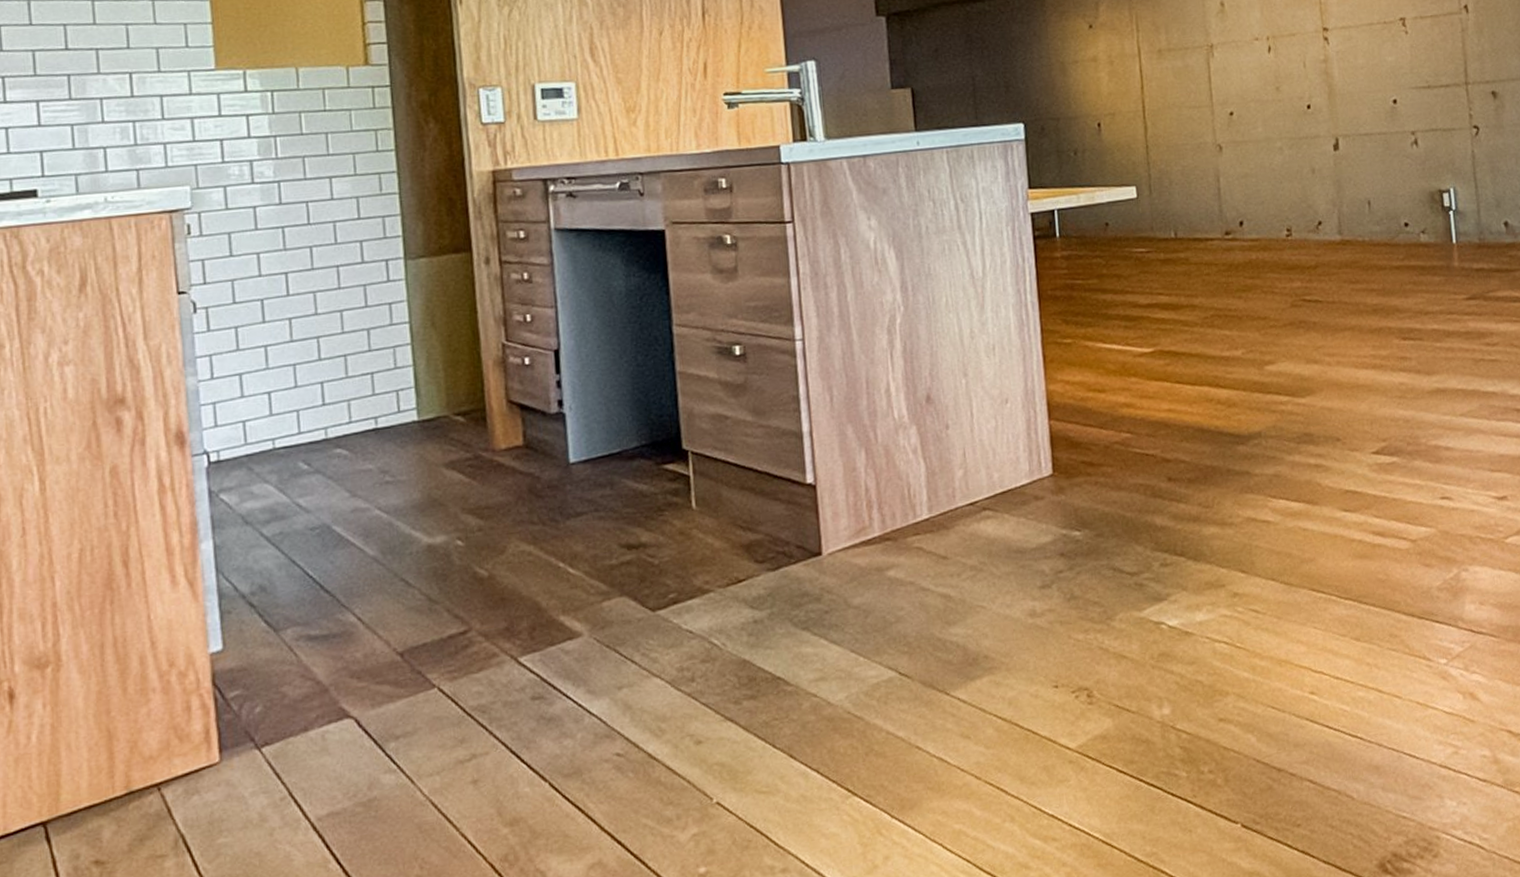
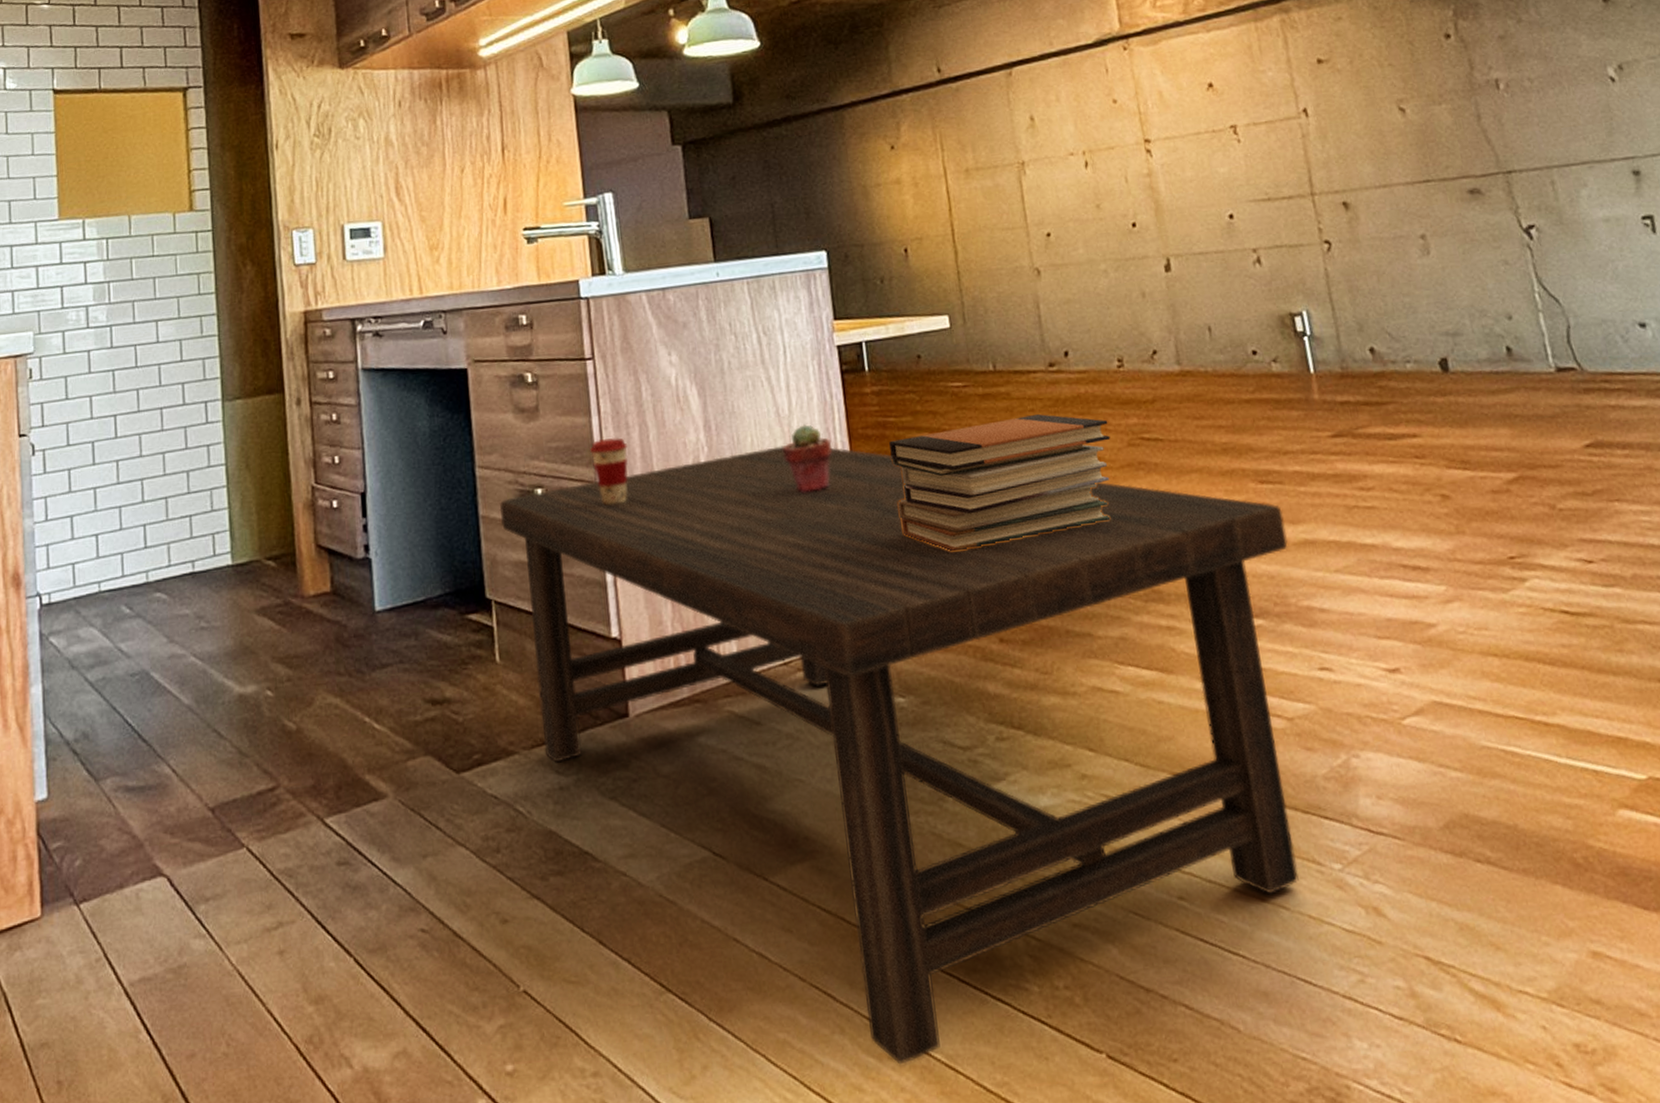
coffee table: none [697,306,1423,844] -> present [499,446,1299,1065]
coffee cup: none [787,297,826,362] -> present [589,437,629,506]
potted succulent: none [975,285,1022,350] -> present [782,423,832,493]
book stack: none [1076,277,1276,402] -> present [889,413,1111,552]

